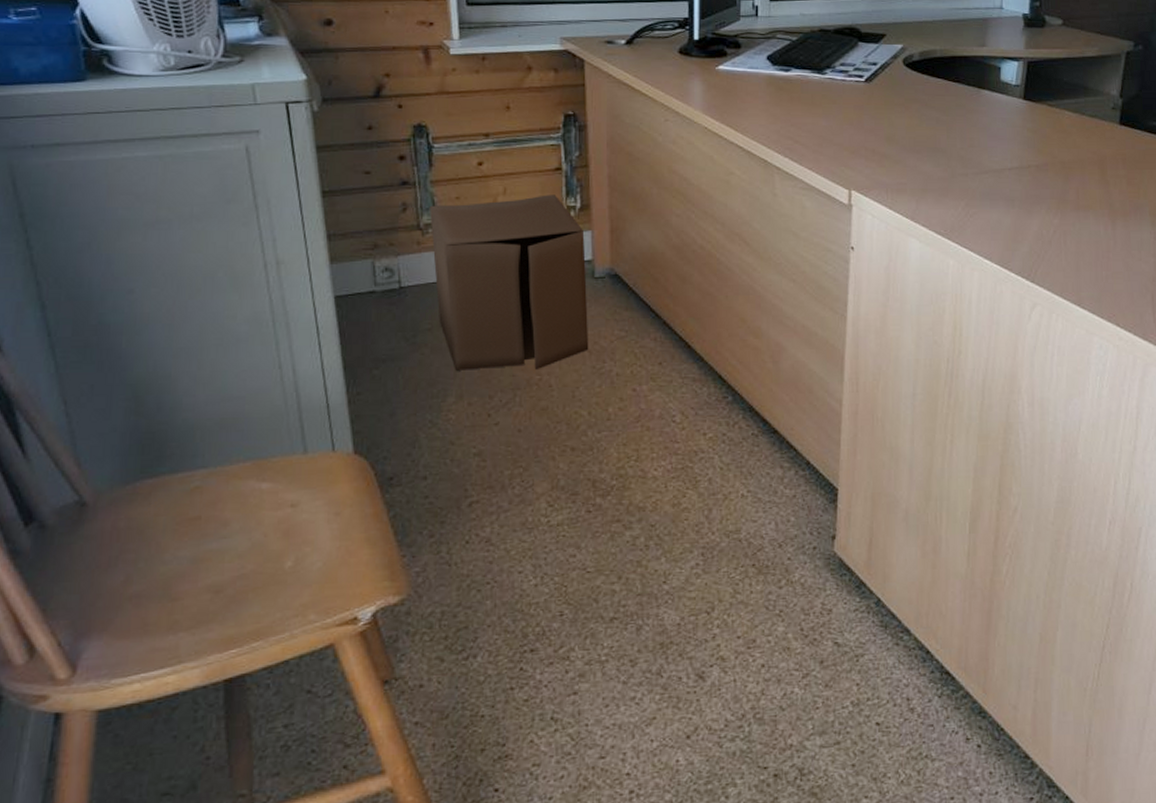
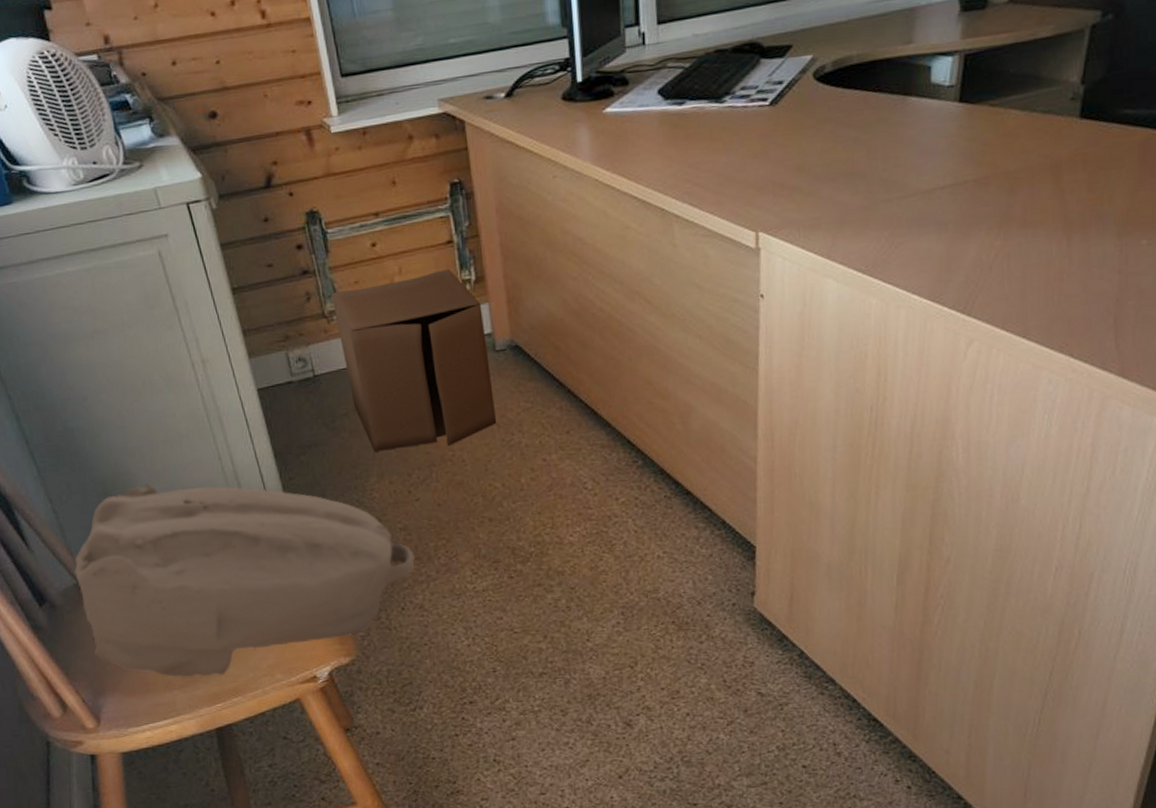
backpack: none [79,389,487,617] -> present [74,483,415,677]

